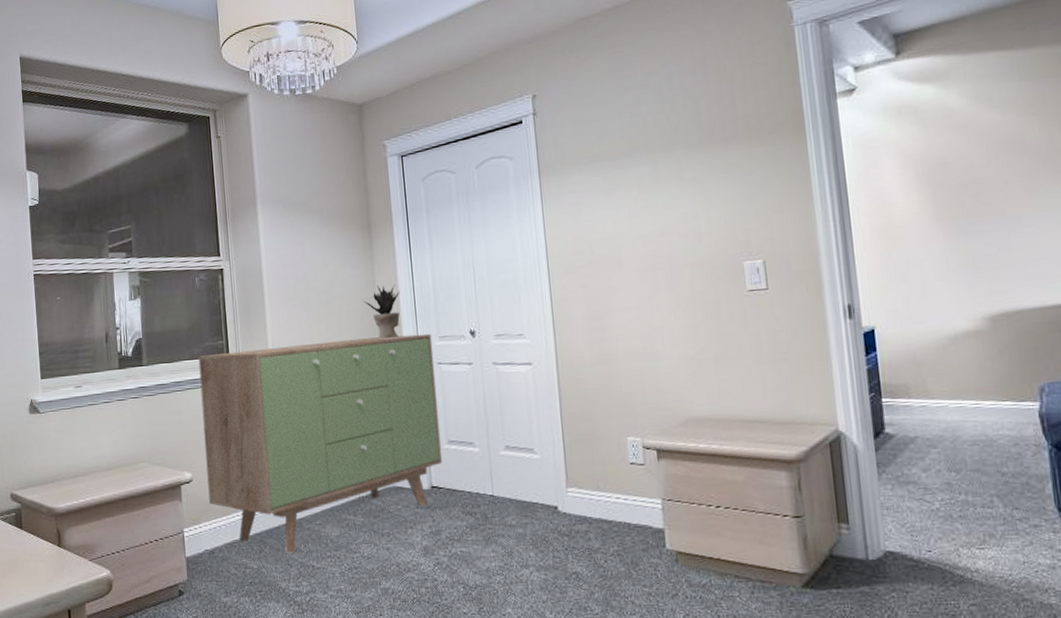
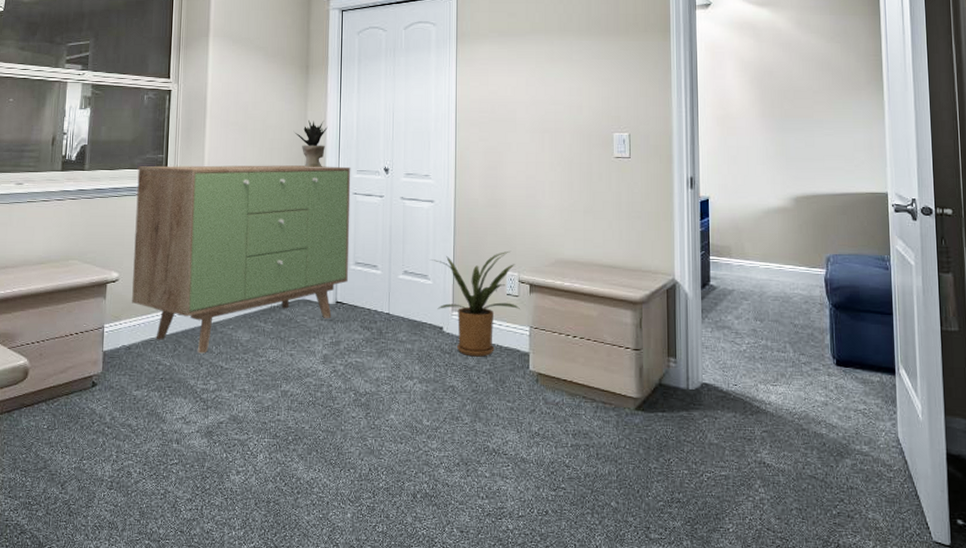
house plant: none [534,412,649,538] -> present [429,250,521,357]

